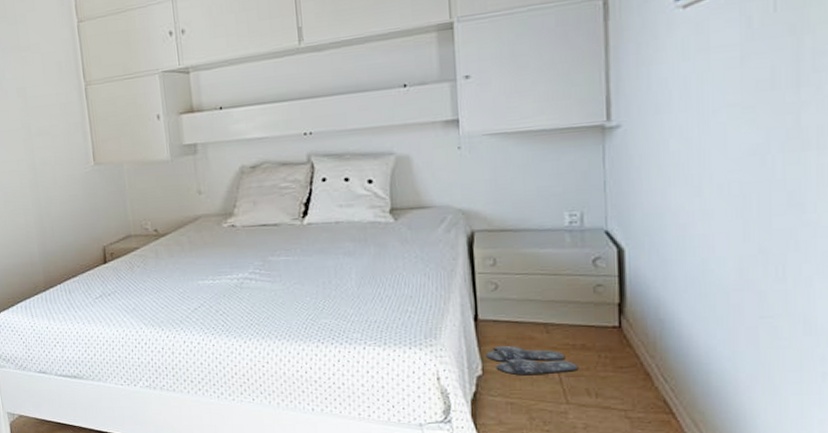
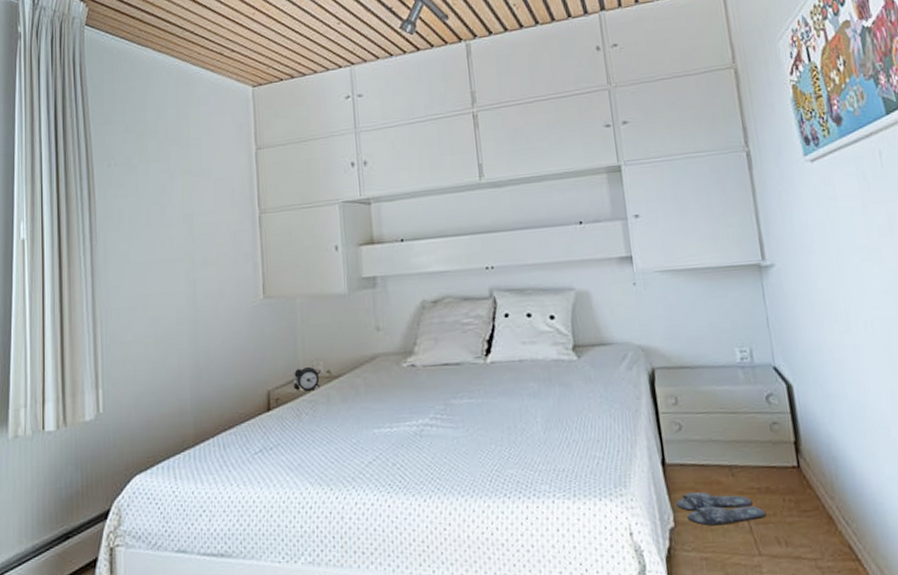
alarm clock: none [125,225,149,247] -> present [293,366,321,391]

